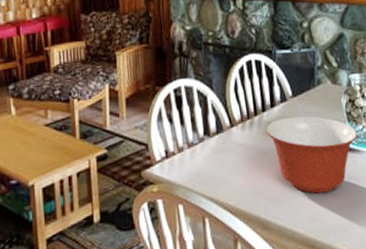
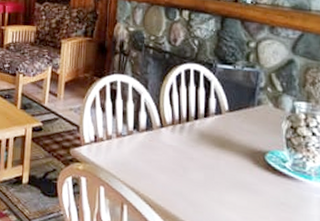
mixing bowl: present [266,116,357,194] -> none [196,129,295,212]

